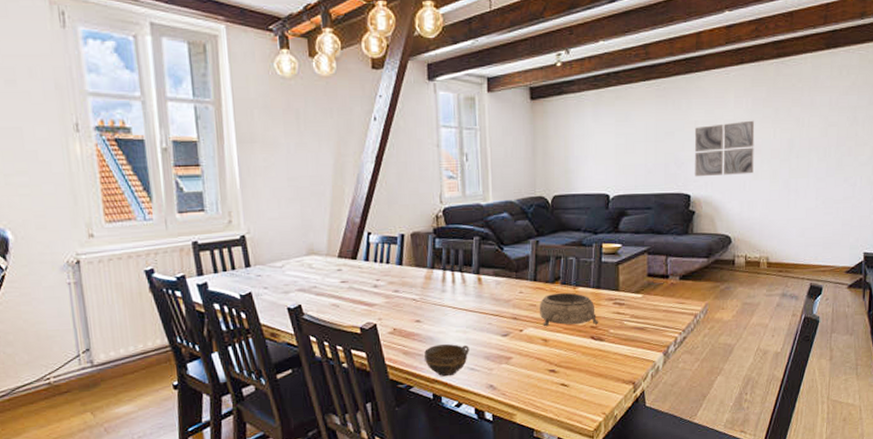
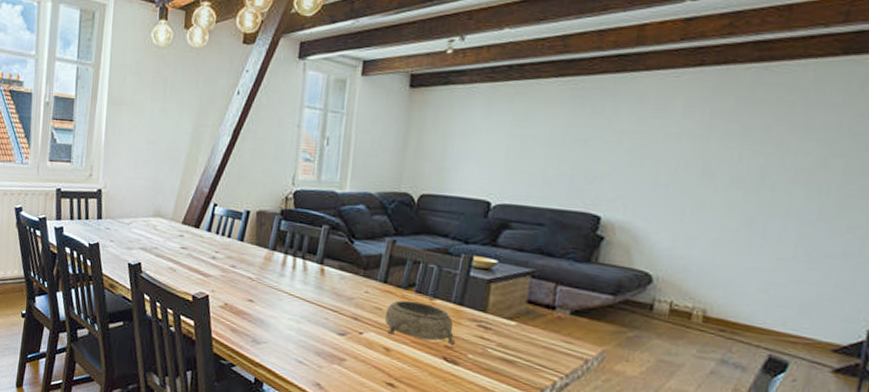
cup: present [424,344,469,377] -> none [251,328,300,364]
wall art: present [694,120,755,177] -> none [611,136,710,203]

